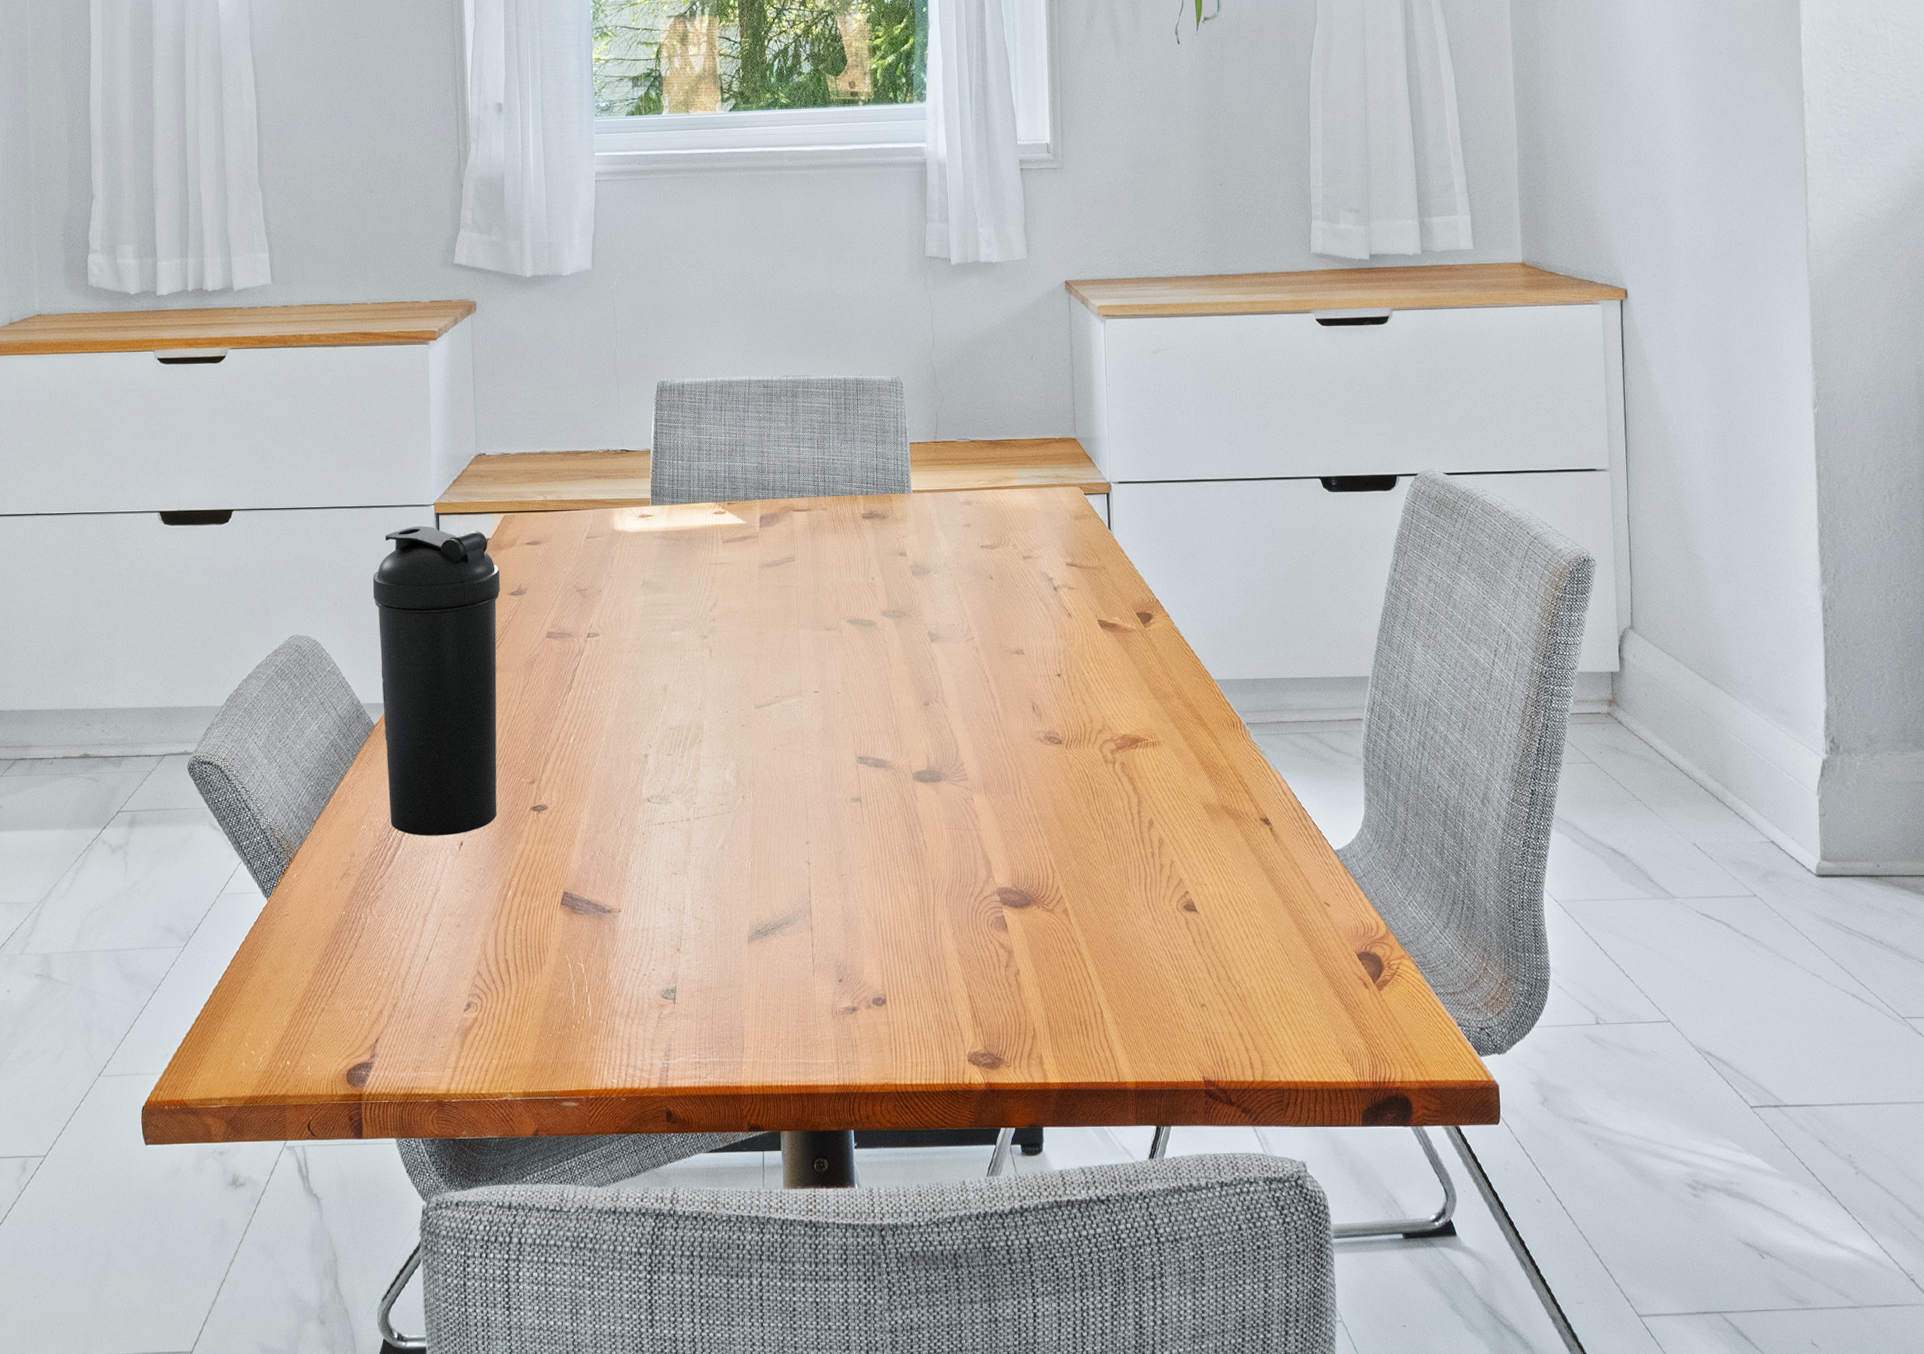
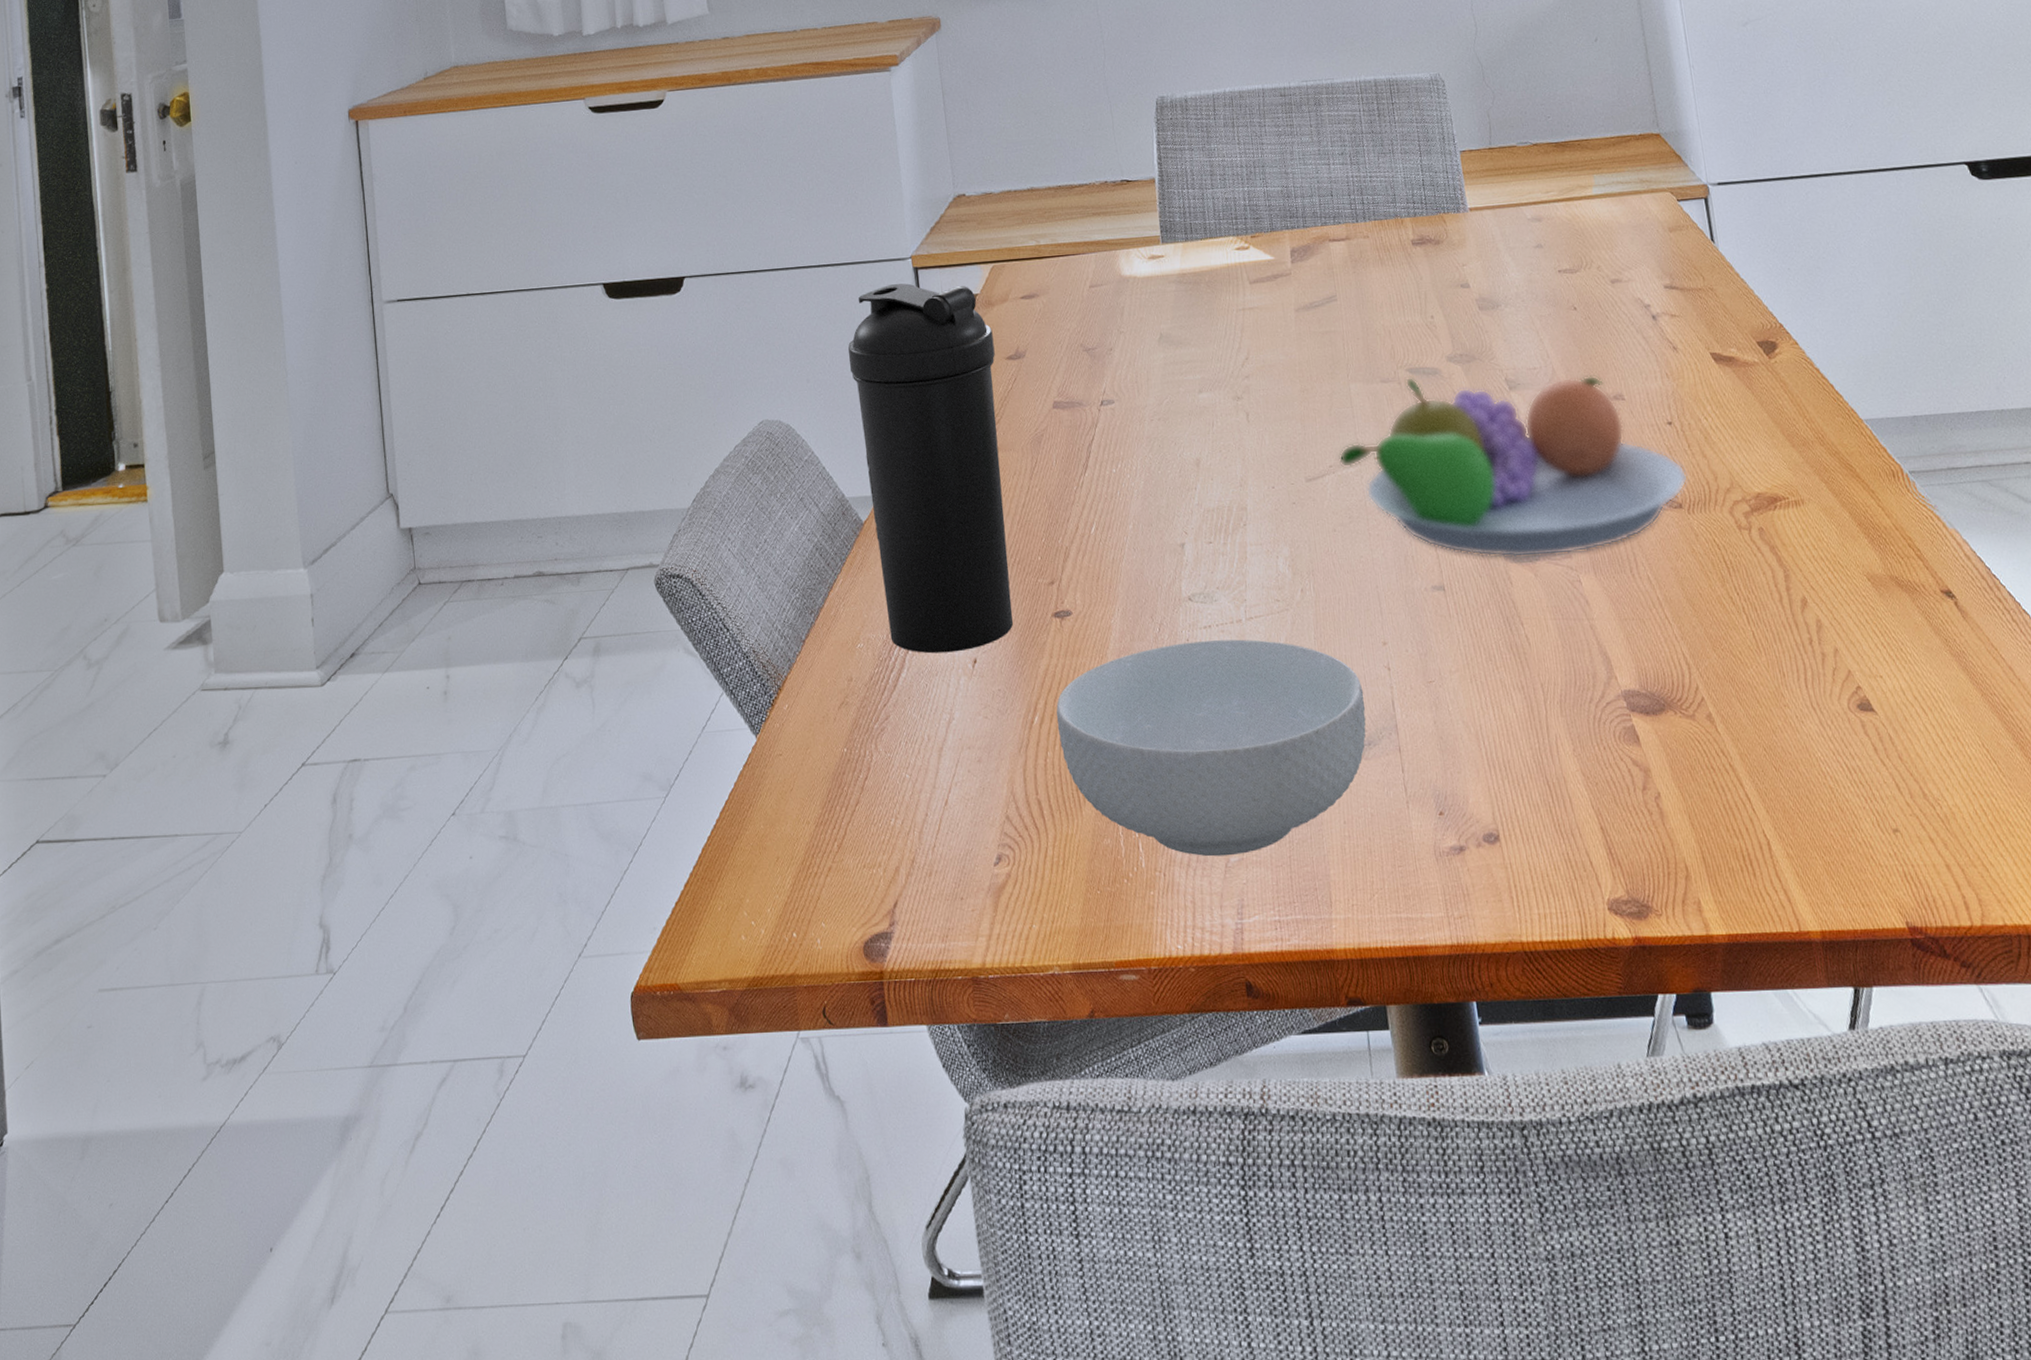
cereal bowl: none [527,834,787,1009] -> present [1056,639,1366,857]
fruit bowl: none [784,626,1069,778] -> present [1338,375,1688,558]

